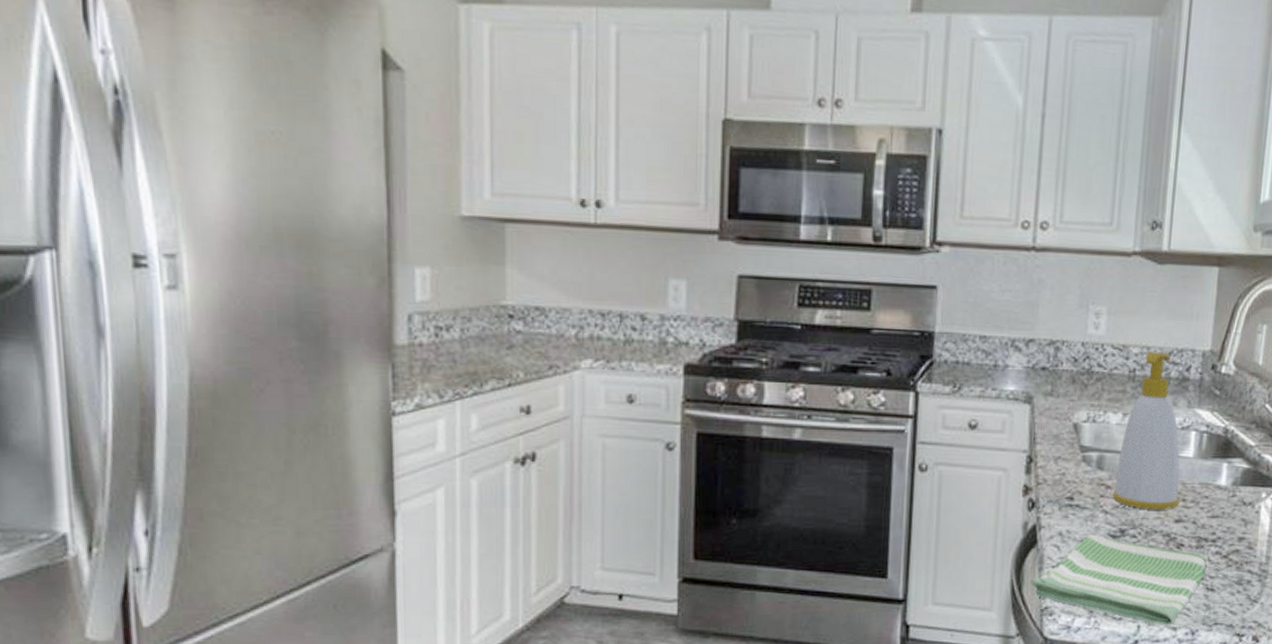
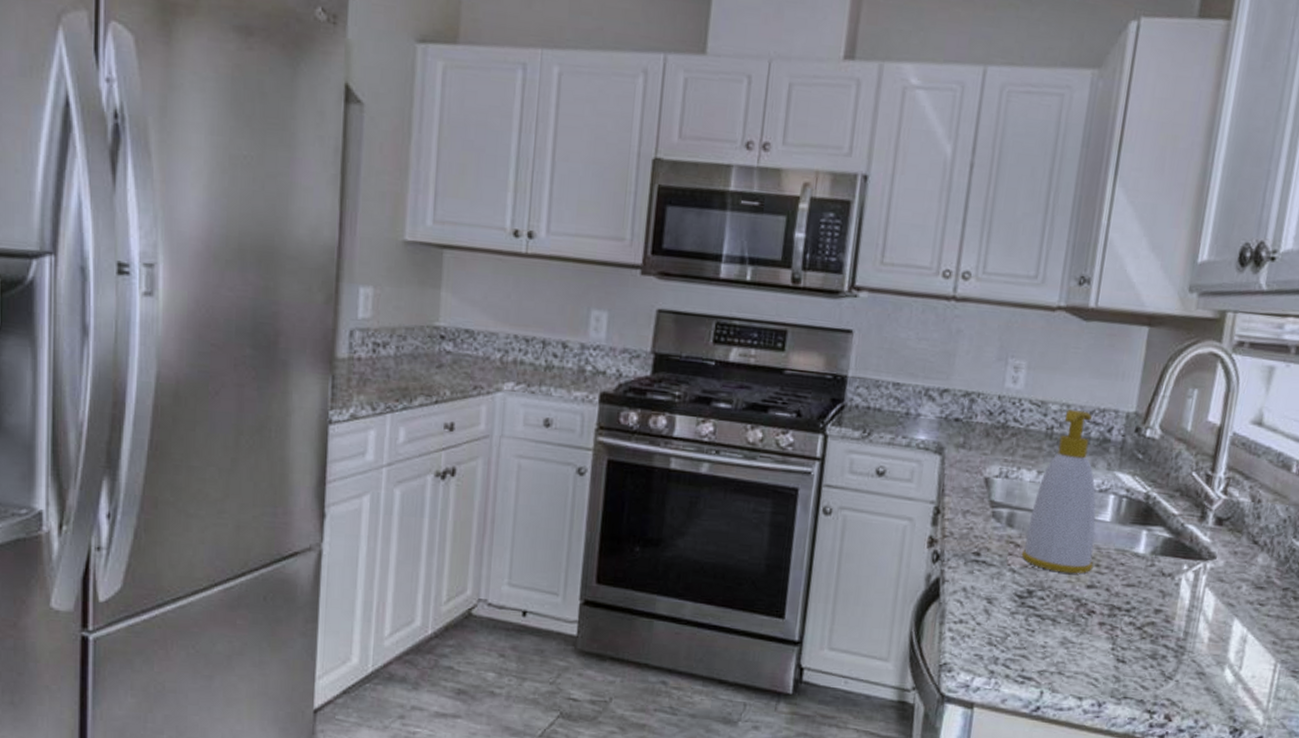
dish towel: present [1029,534,1207,626] -> none [929,592,1120,695]

